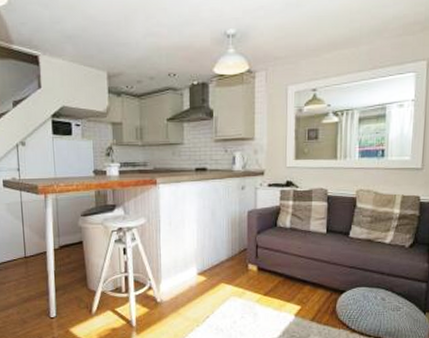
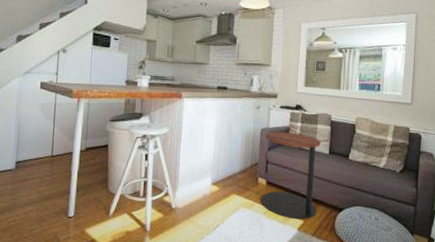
side table: none [252,212,317,305] -> present [261,131,321,220]

